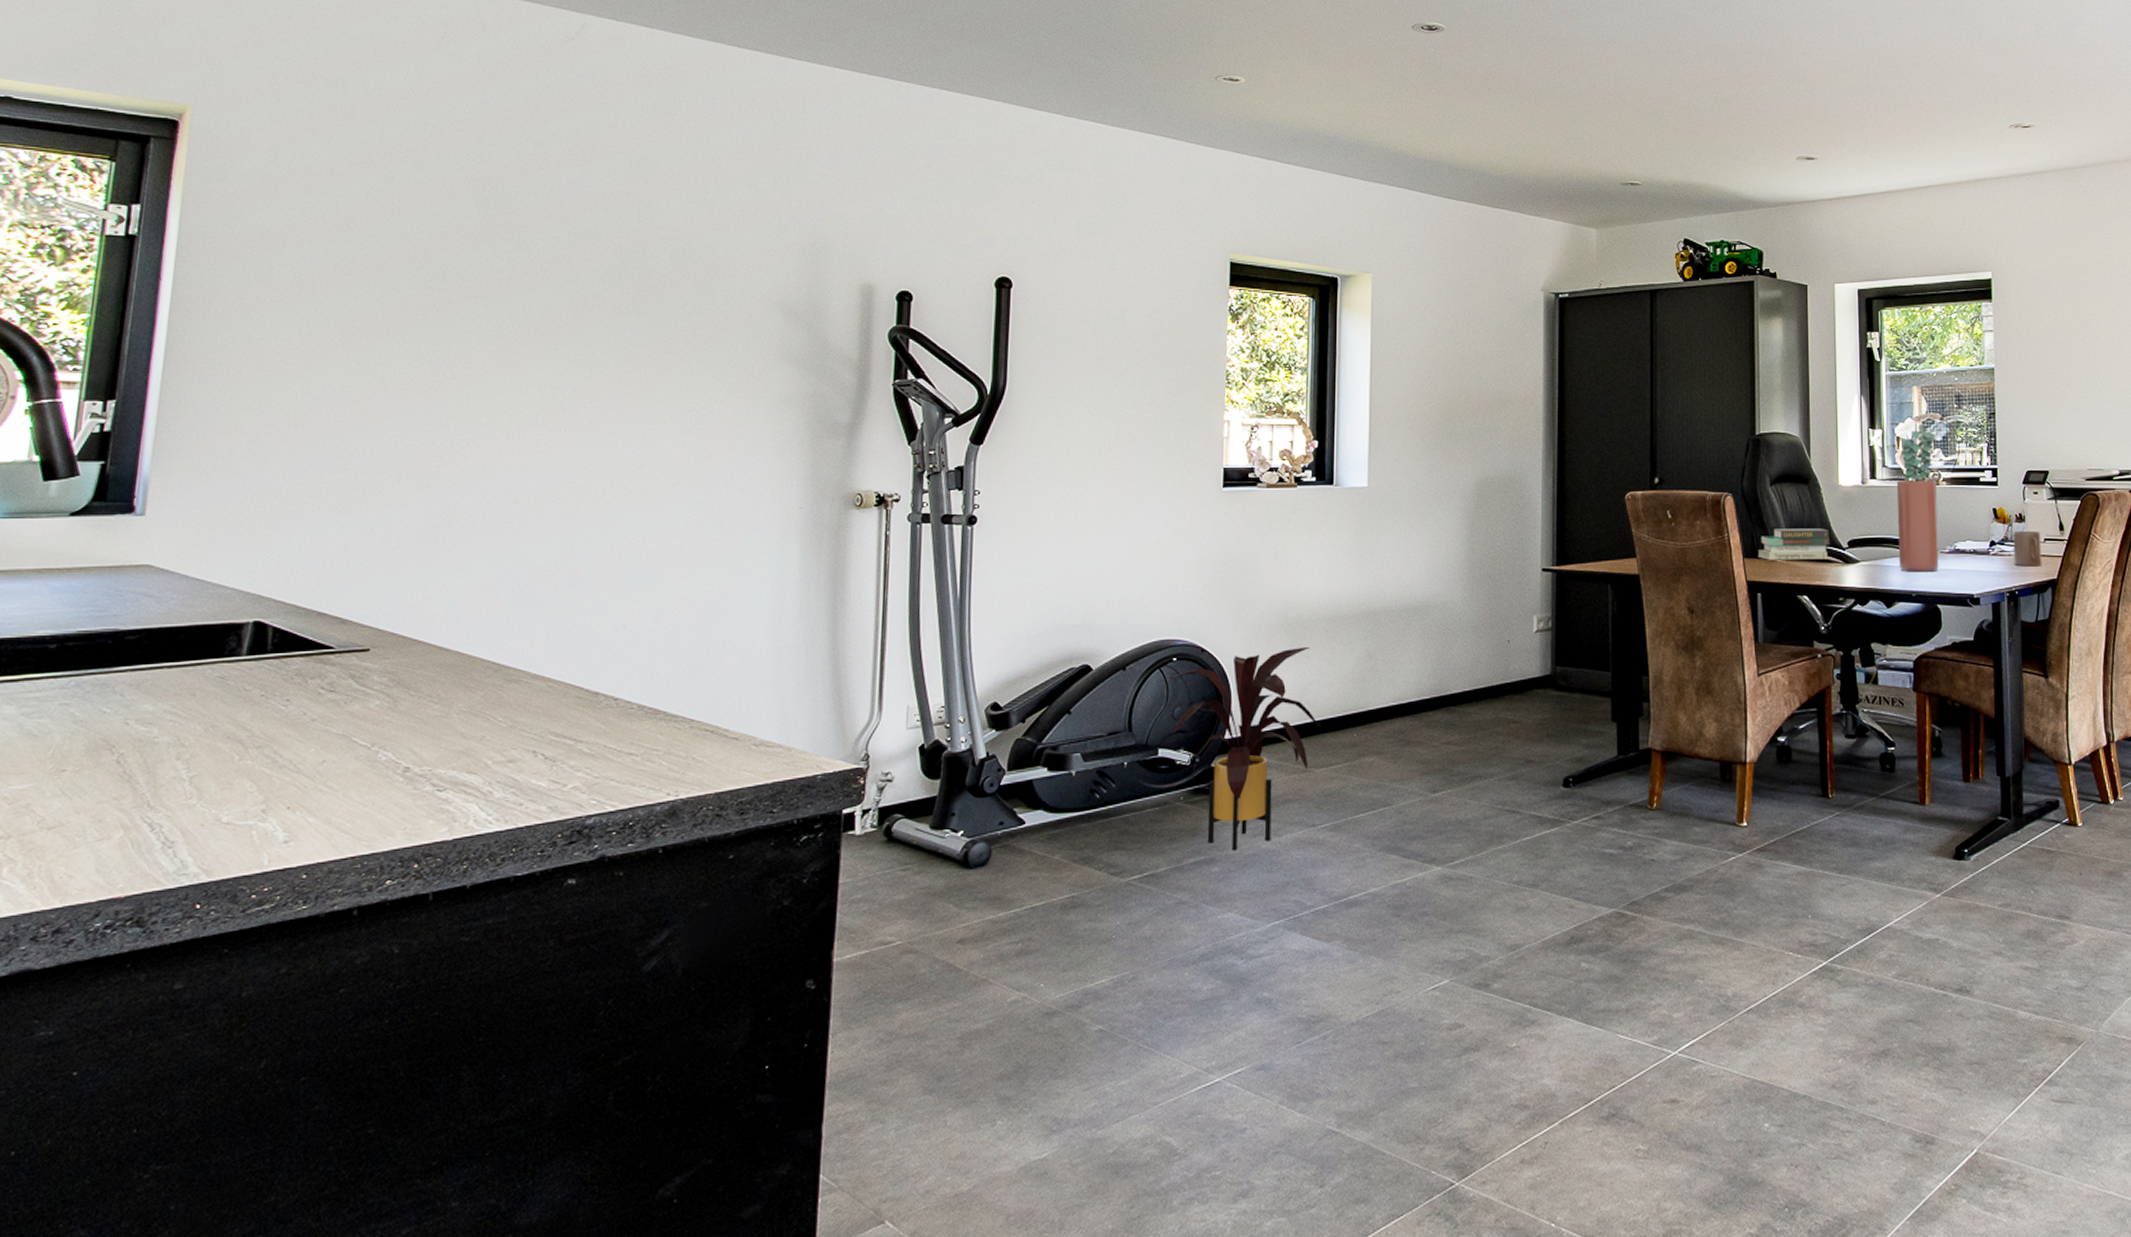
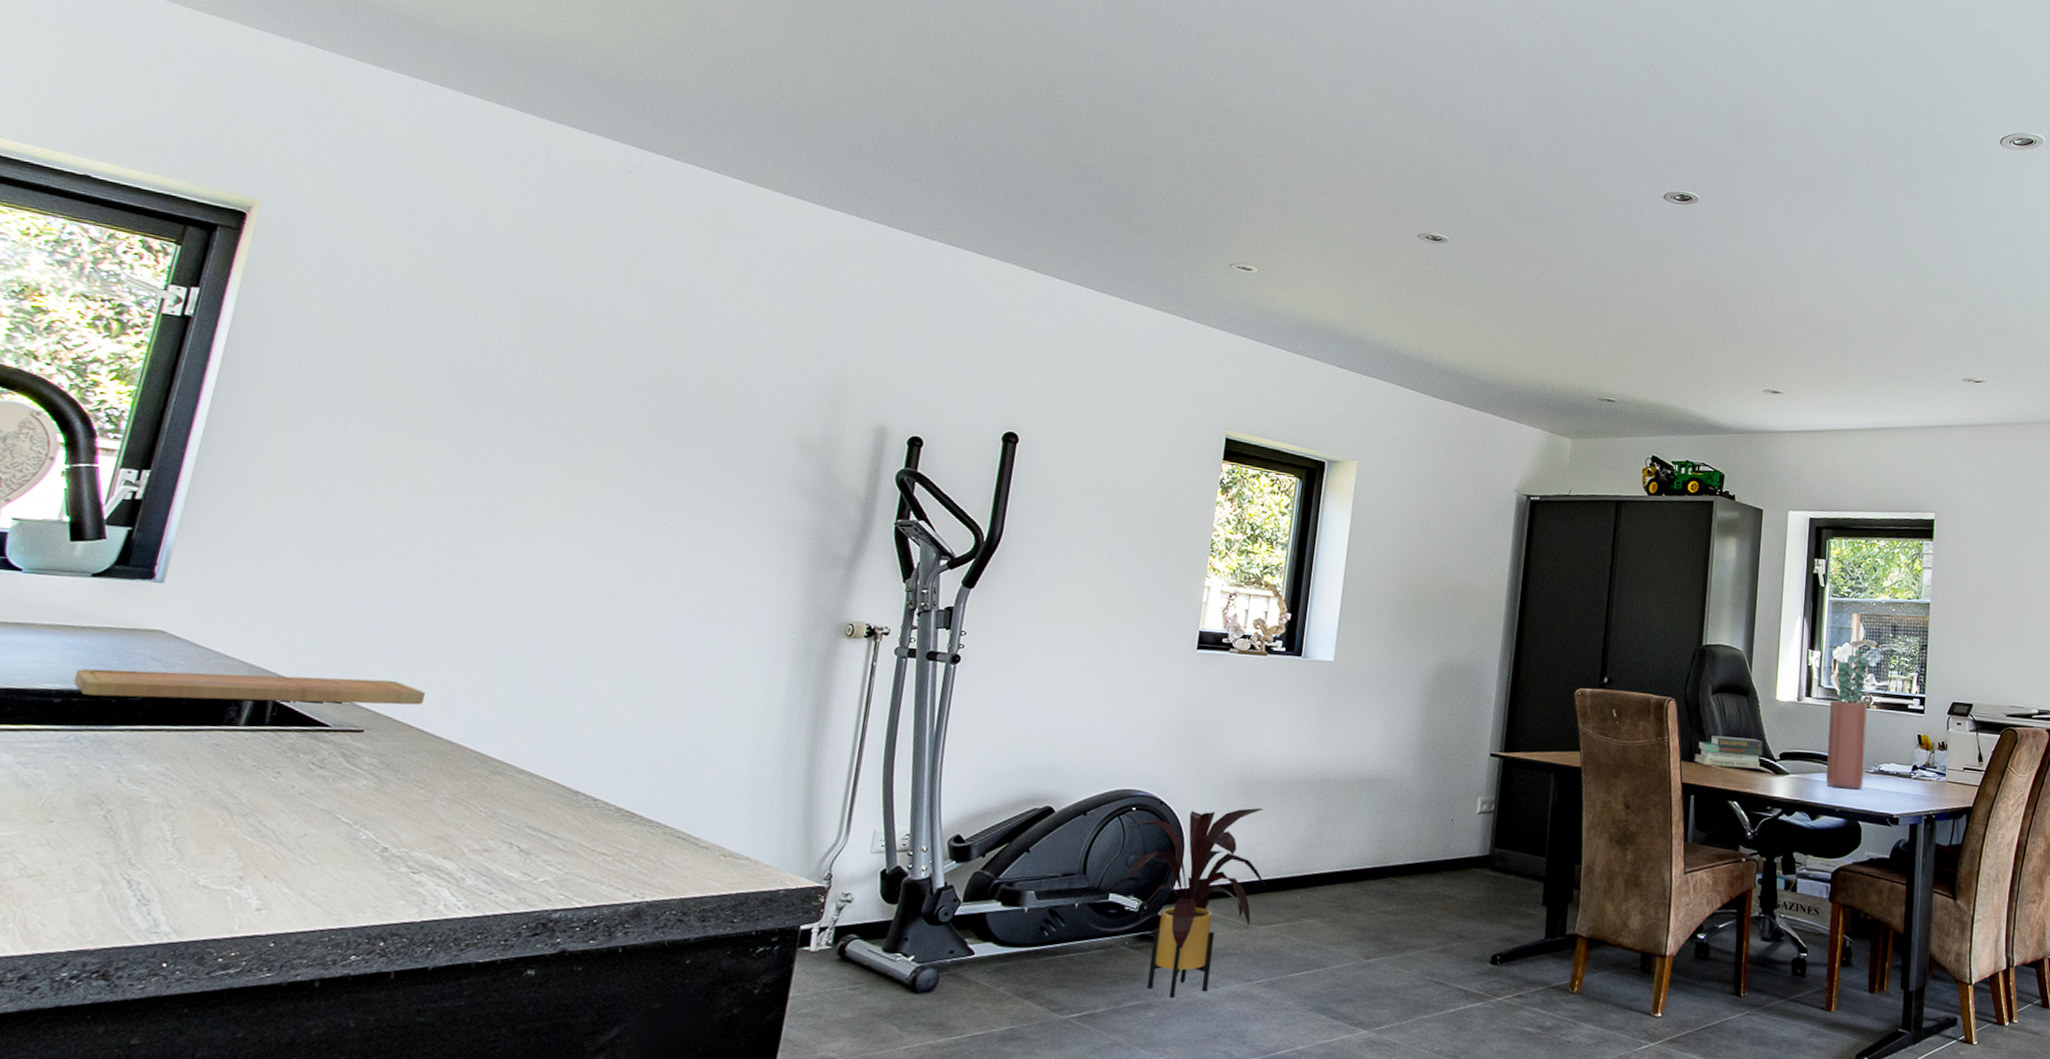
cutting board: none [66,595,427,638] -> present [73,669,425,705]
mug: present [2013,530,2042,567] -> none [1933,758,1961,794]

